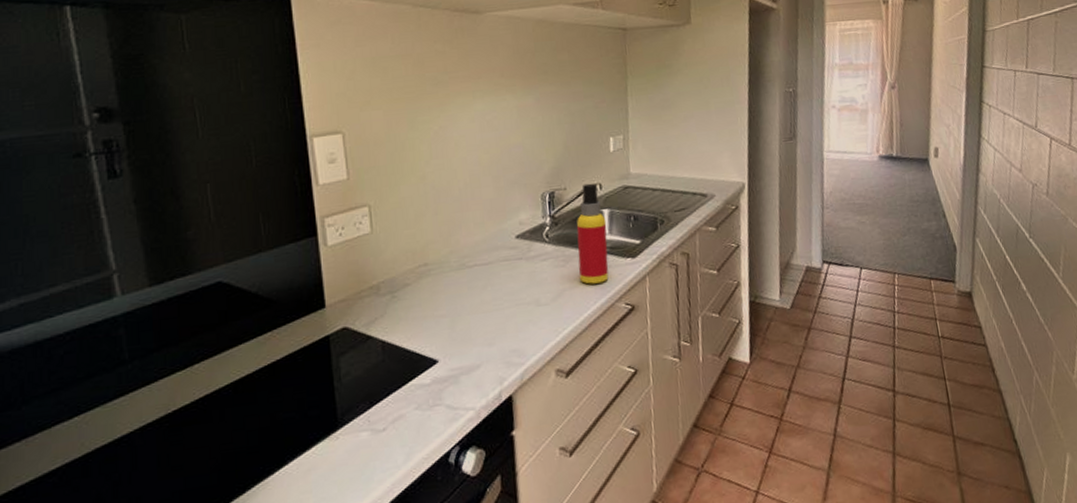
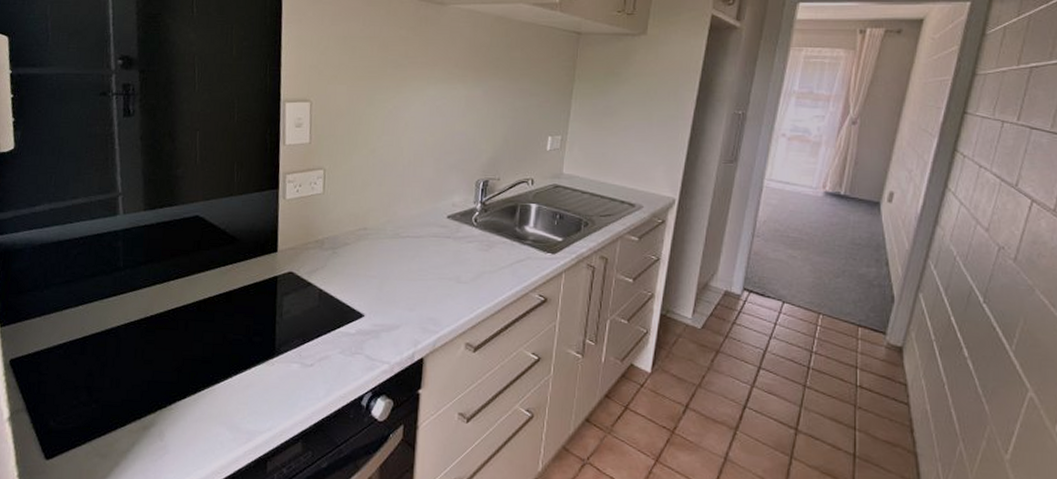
spray bottle: present [576,183,609,284] -> none [499,177,533,272]

